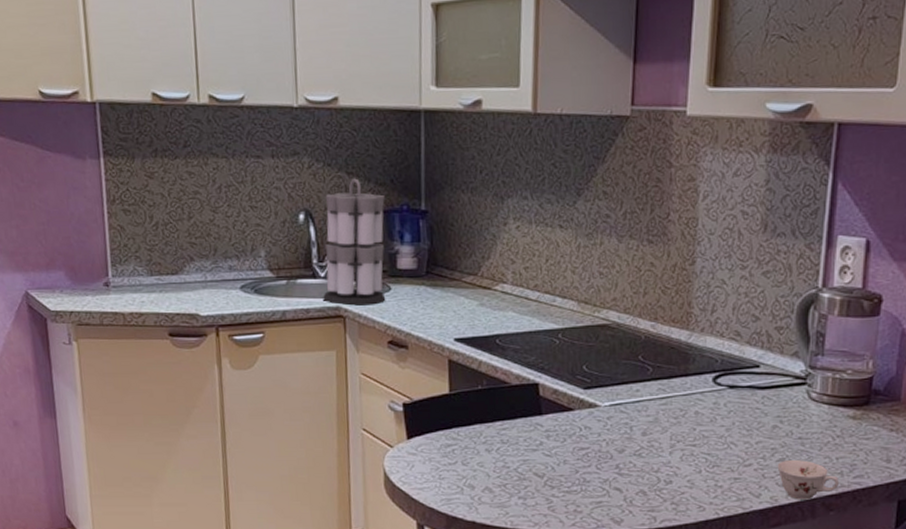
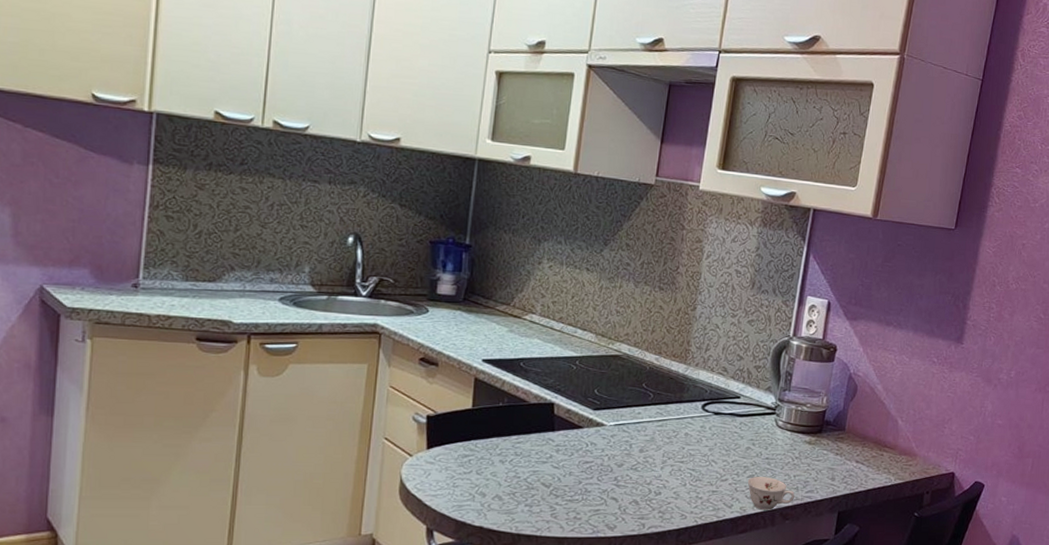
spice rack: present [323,178,386,306] -> none [361,210,433,325]

